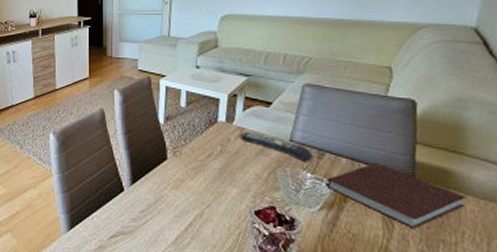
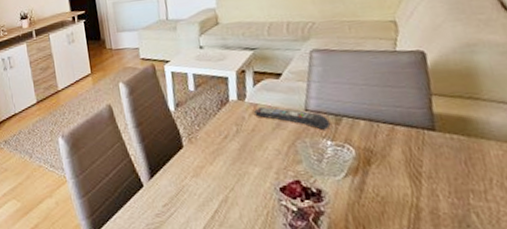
notebook: present [325,163,468,229] -> none [347,121,490,182]

